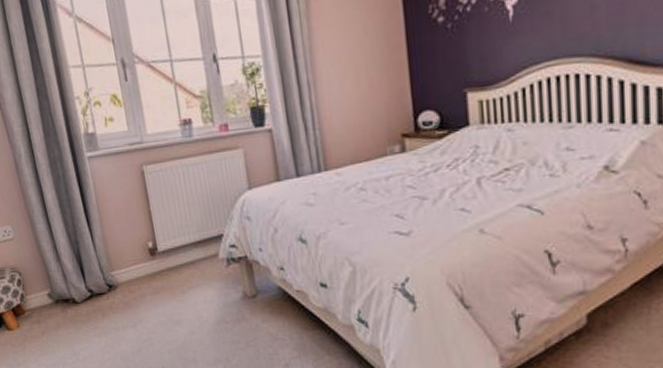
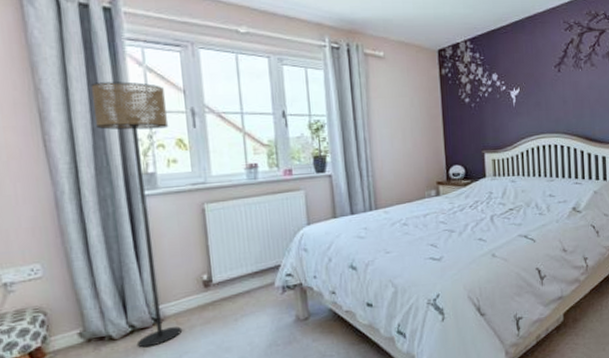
floor lamp: none [30,35,135,313] -> present [90,81,183,348]

